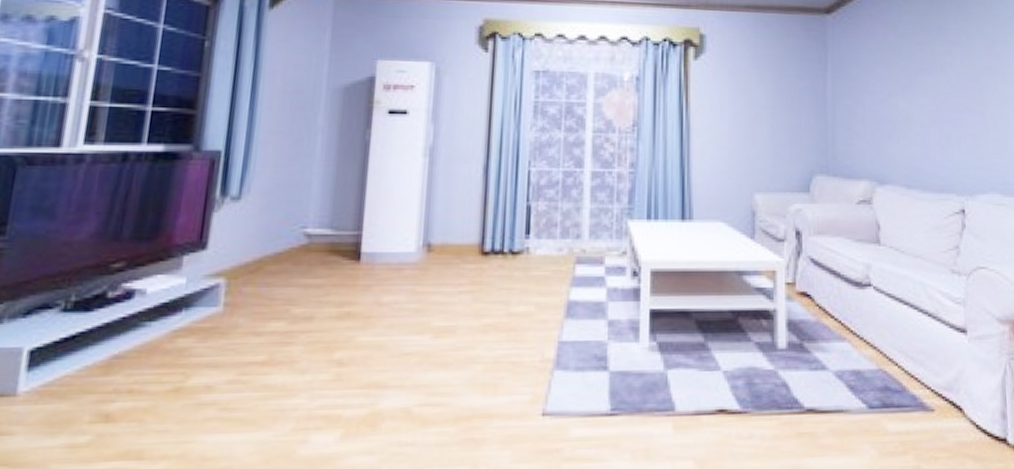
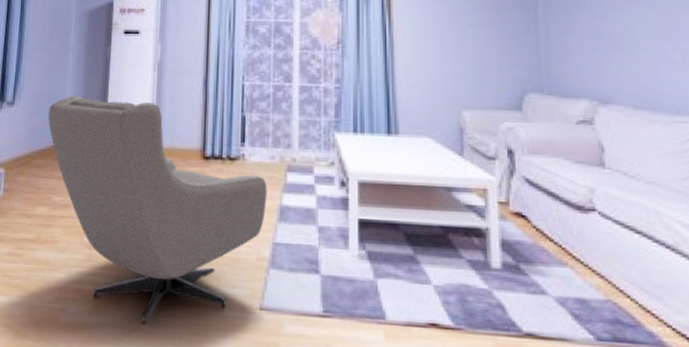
armchair: none [286,187,554,448] -> present [48,96,268,325]

